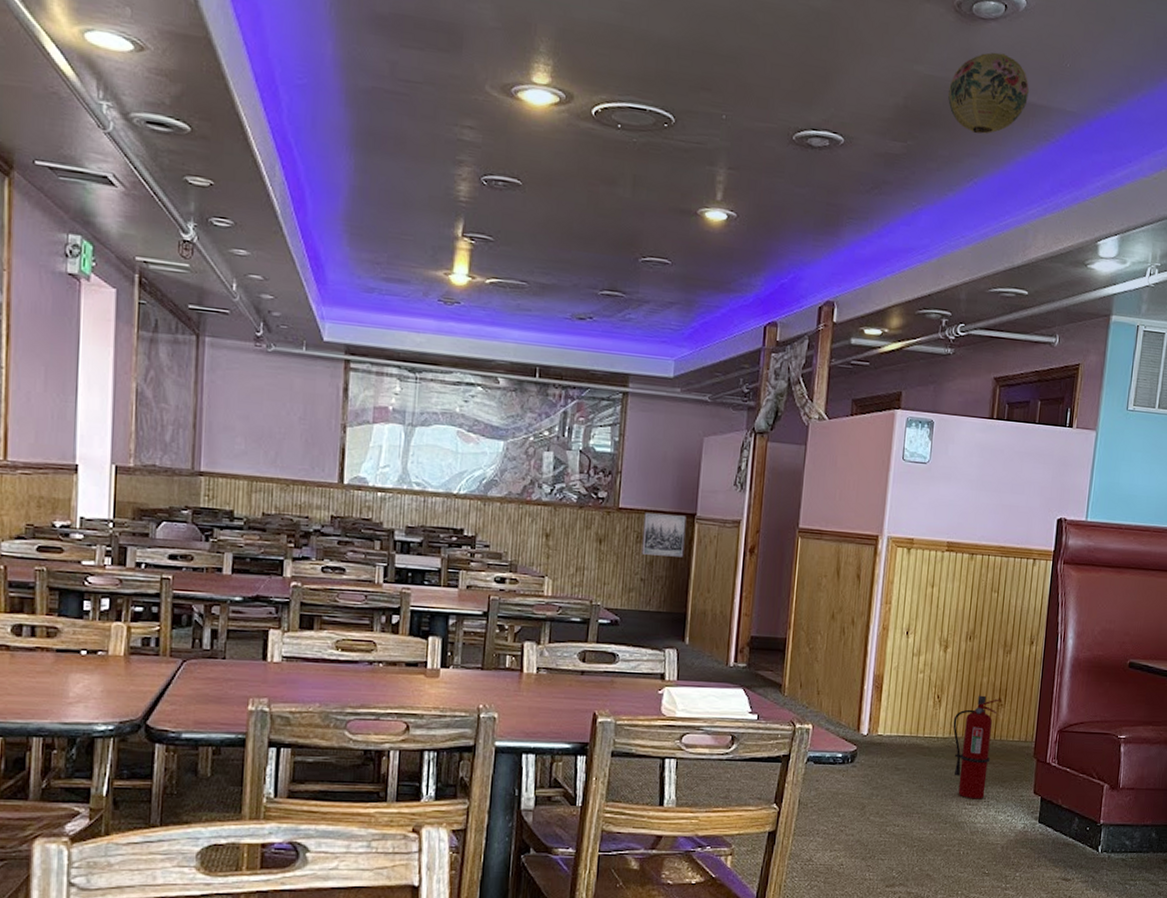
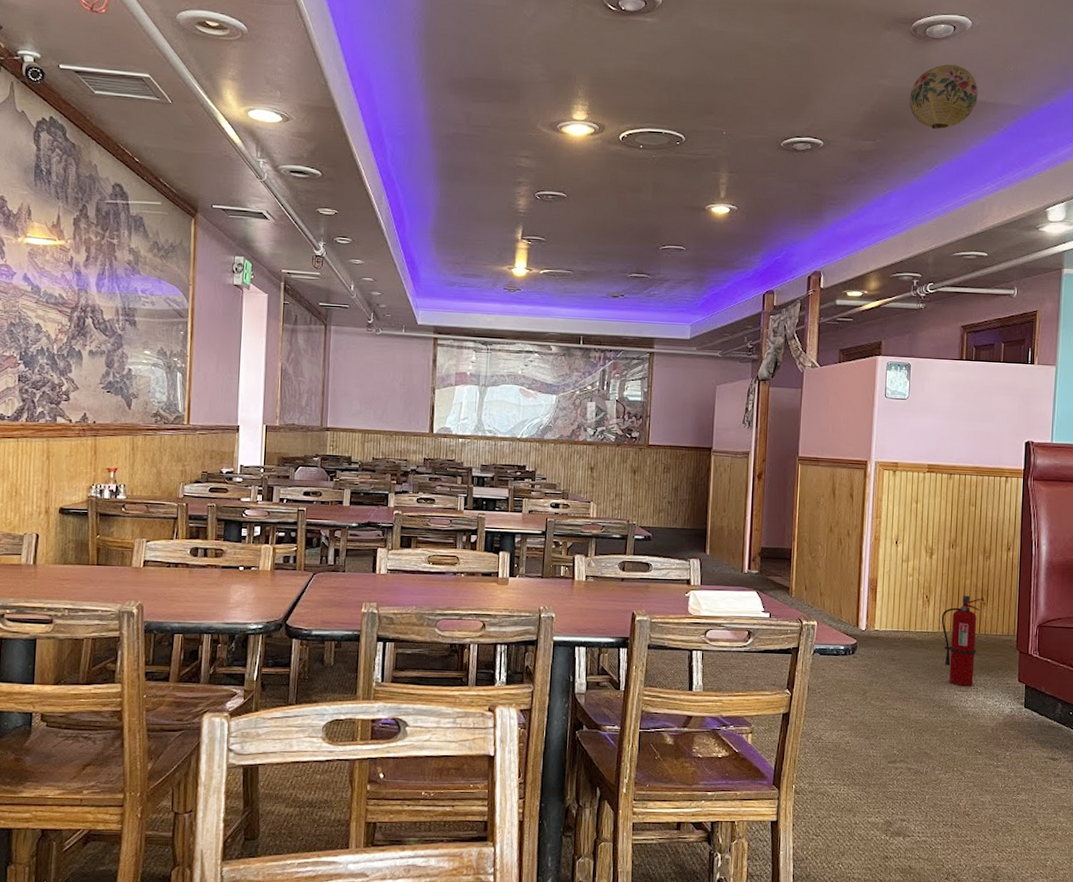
wall art: present [641,513,687,557] -> none [668,448,704,483]

